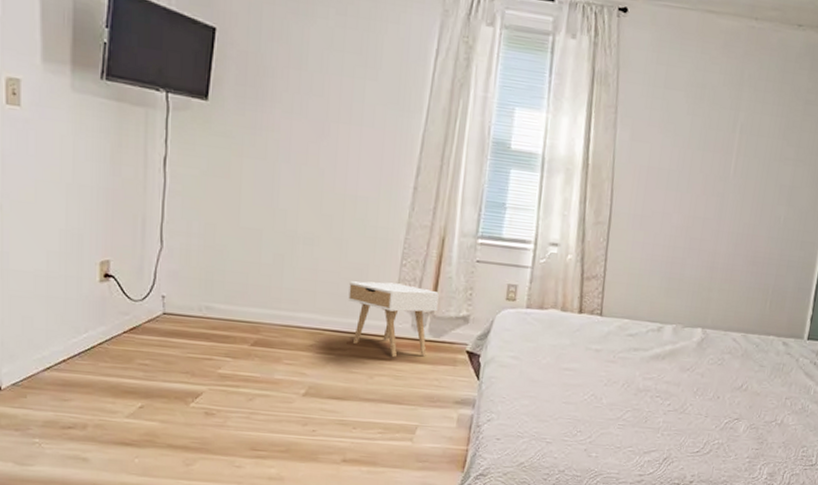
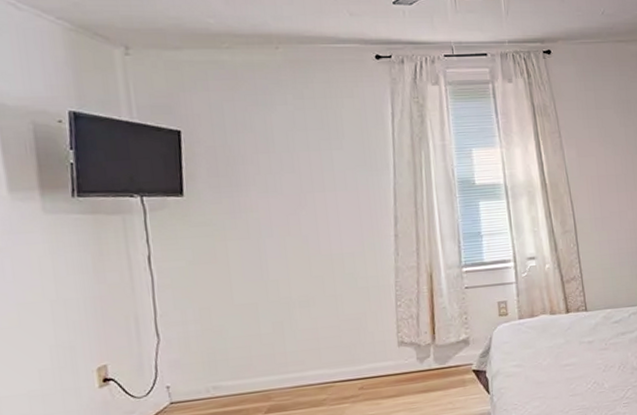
nightstand: present [348,281,439,357] -> none [350,322,438,392]

